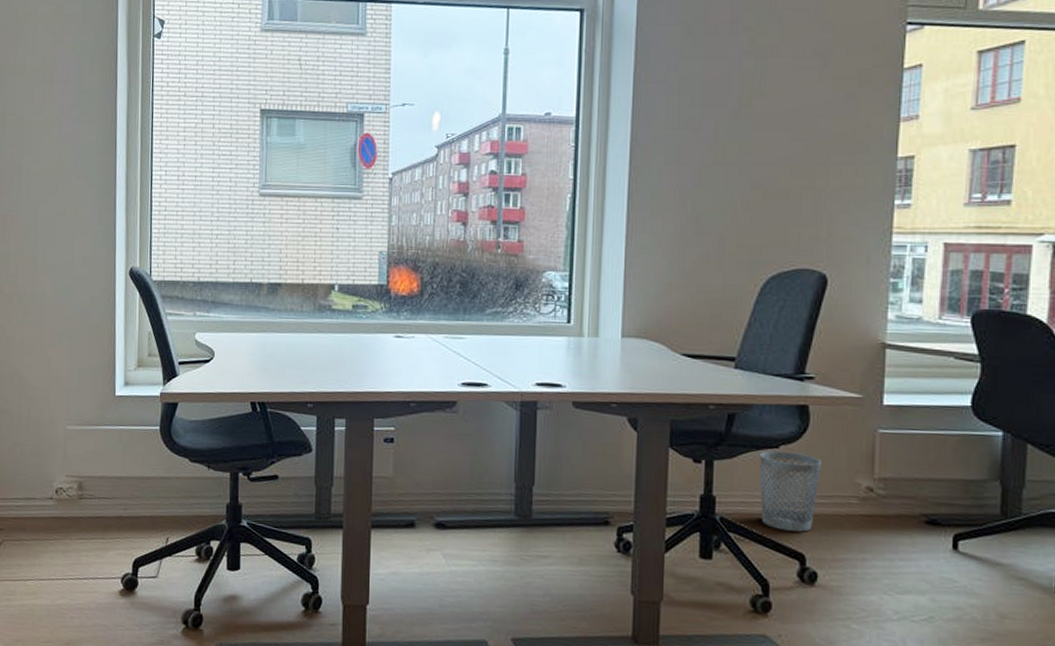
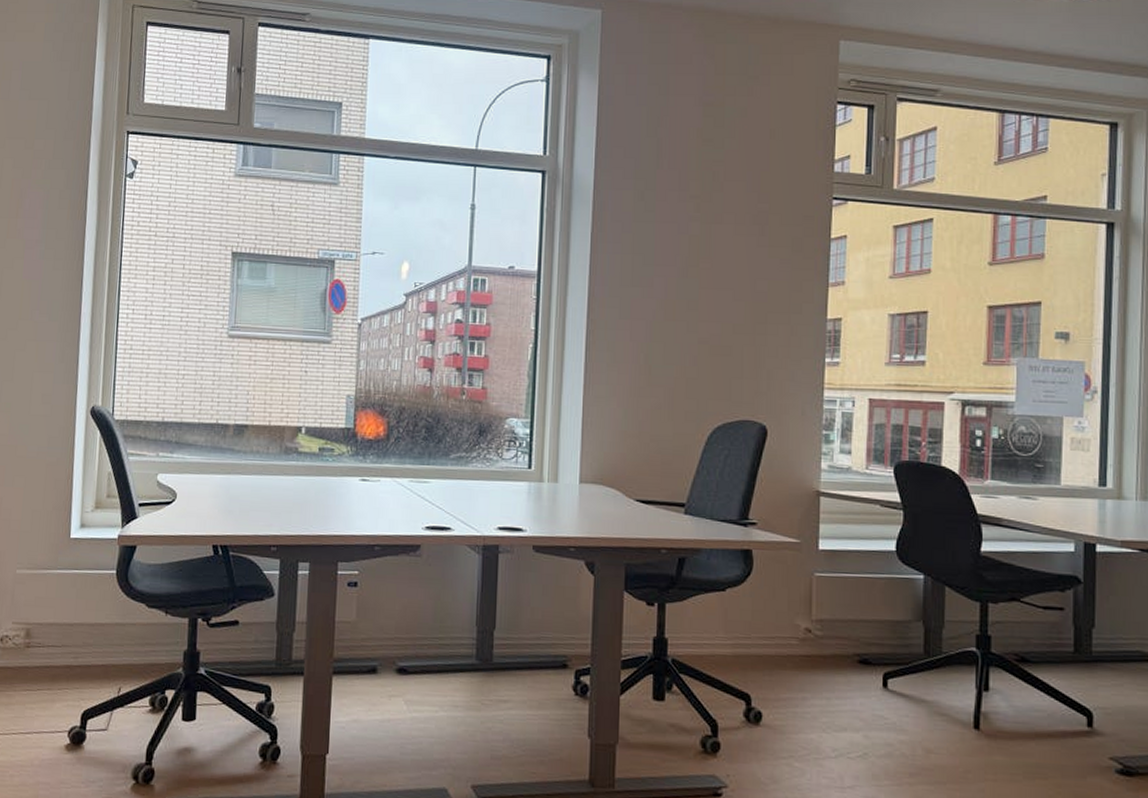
wastebasket: present [759,451,822,532] -> none [707,594,765,673]

